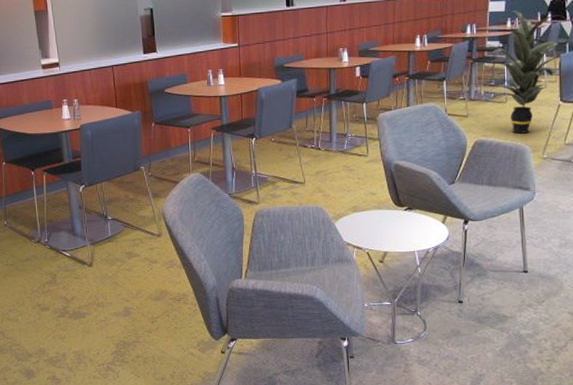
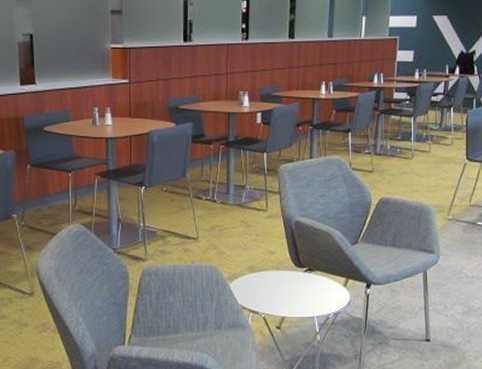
indoor plant: present [478,10,566,134] -> none [385,61,473,192]

